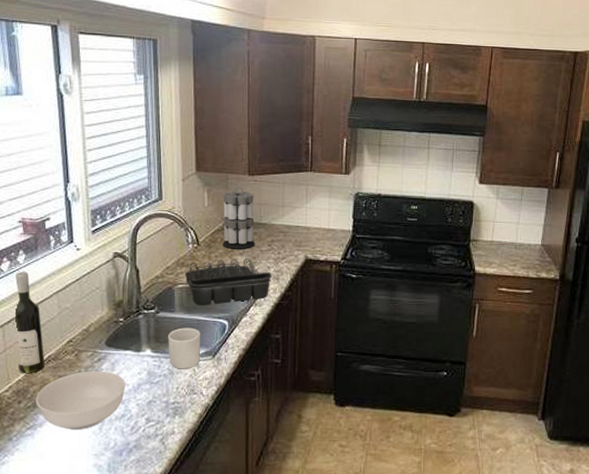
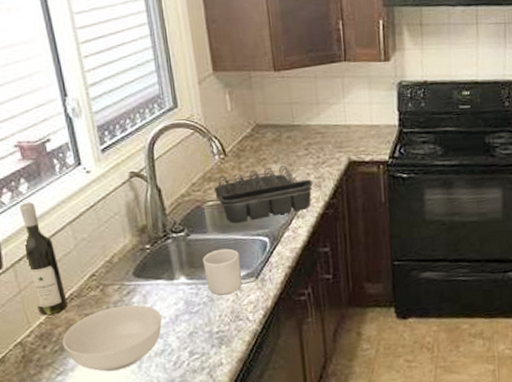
spice rack: present [222,186,255,249] -> none [247,84,290,157]

